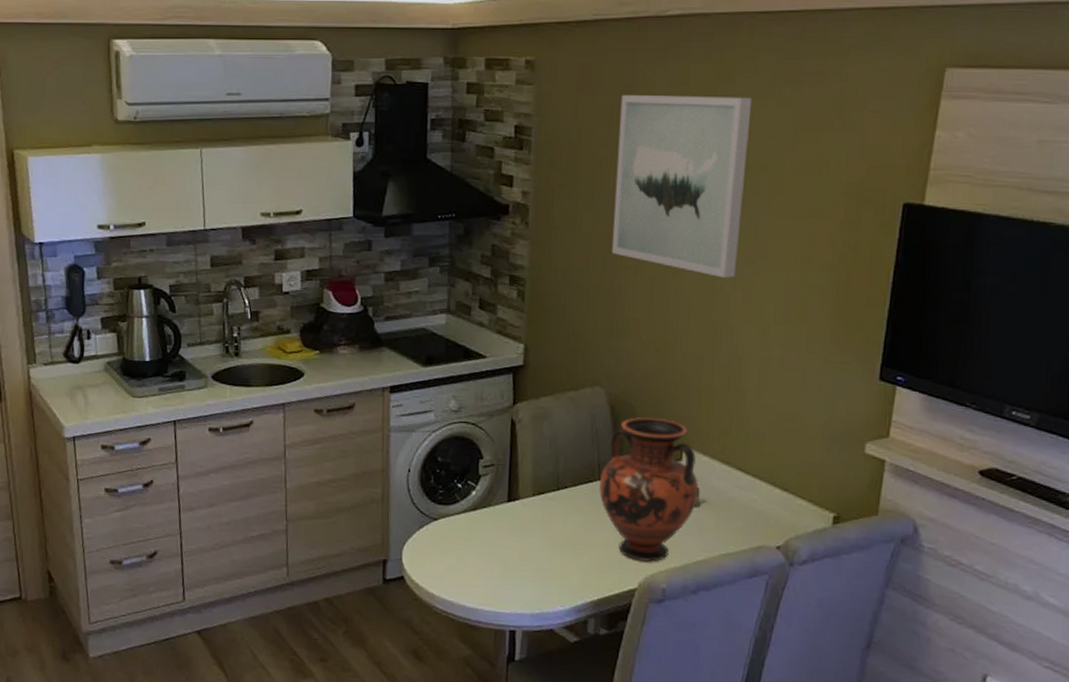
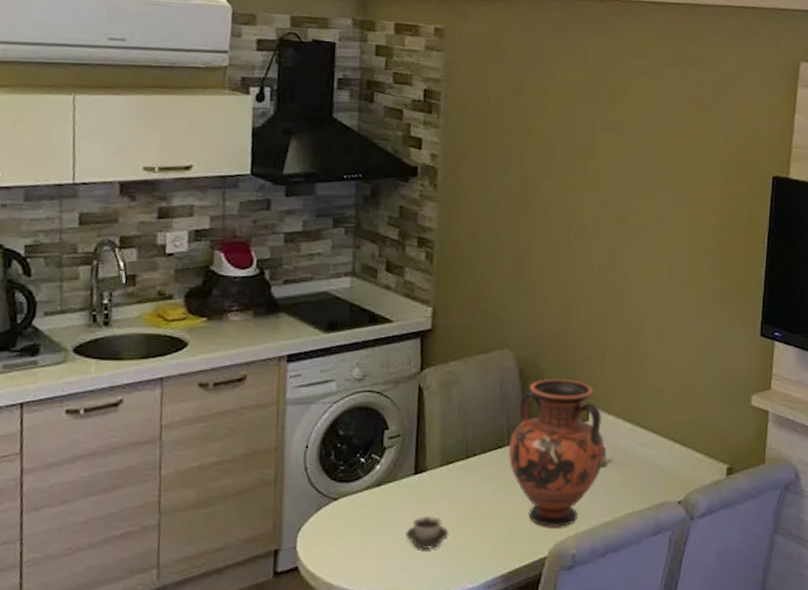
cup: none [500,541,541,572] -> present [406,517,449,550]
wall art: present [611,95,752,279] -> none [518,67,644,242]

